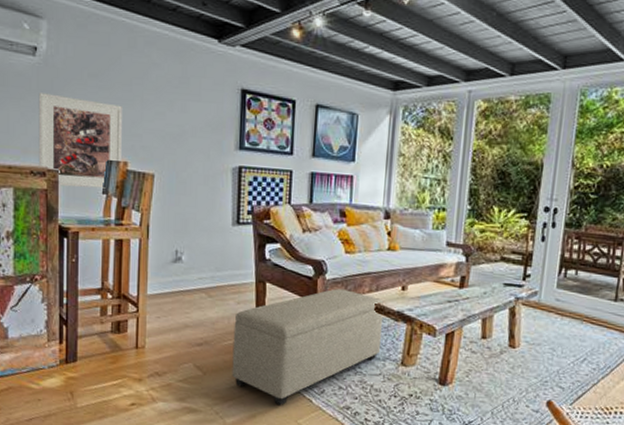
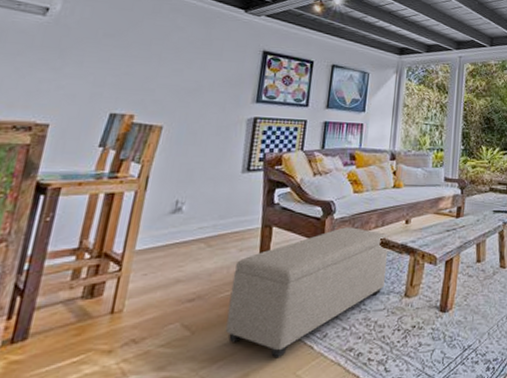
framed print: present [38,93,122,189] -> none [24,49,137,142]

